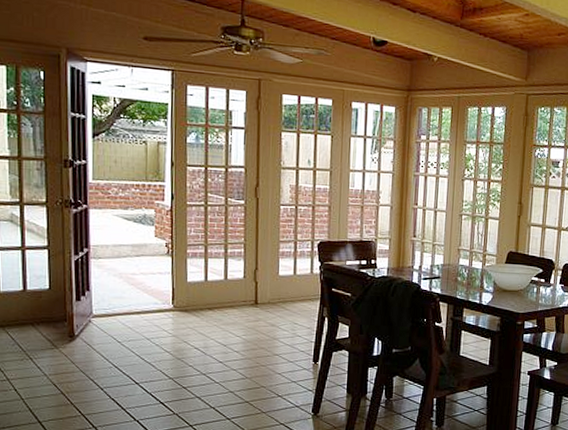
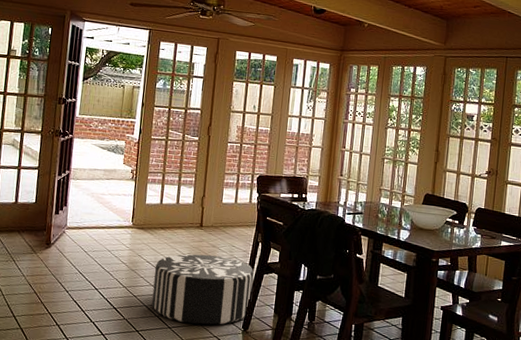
pouf: none [205,335,321,413] -> present [151,254,254,325]

